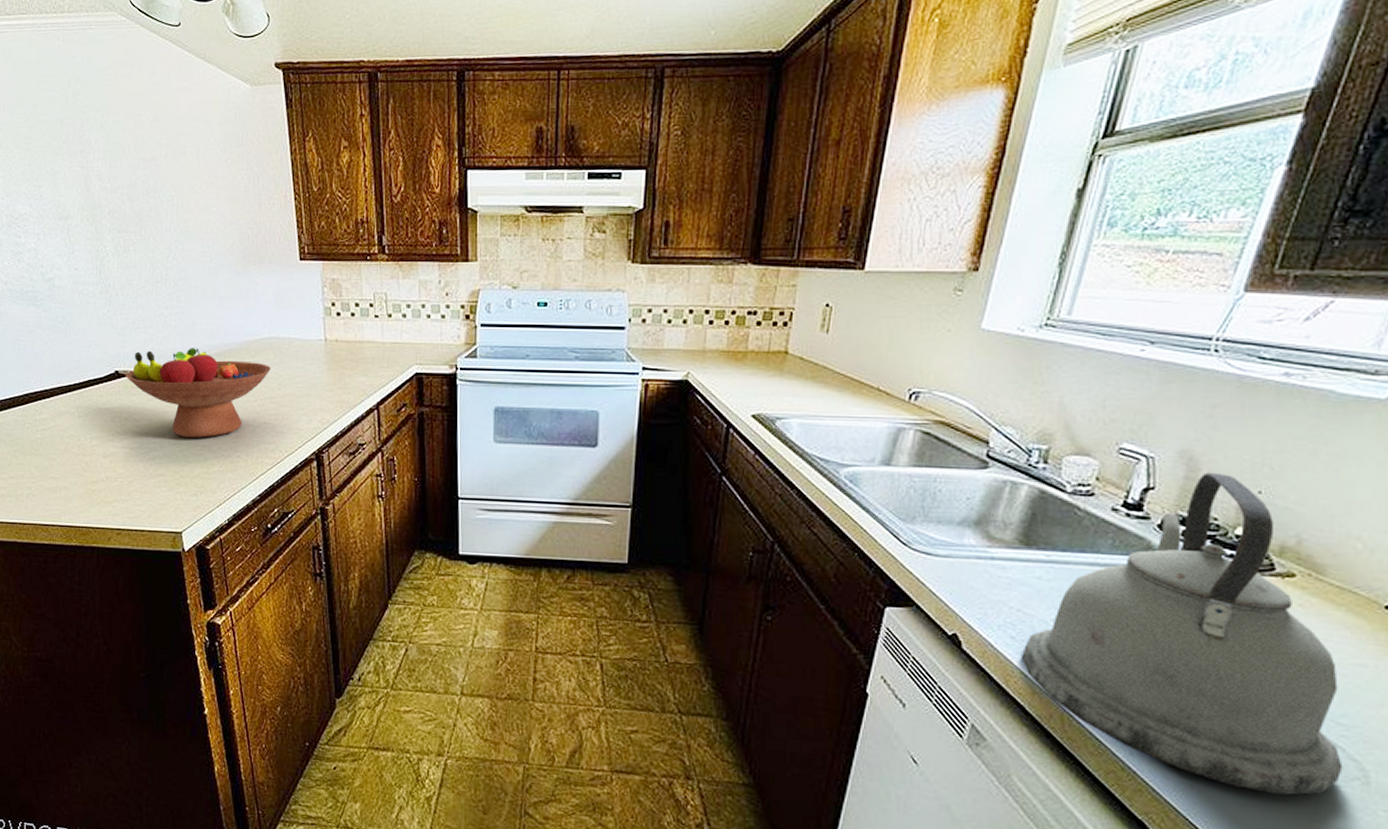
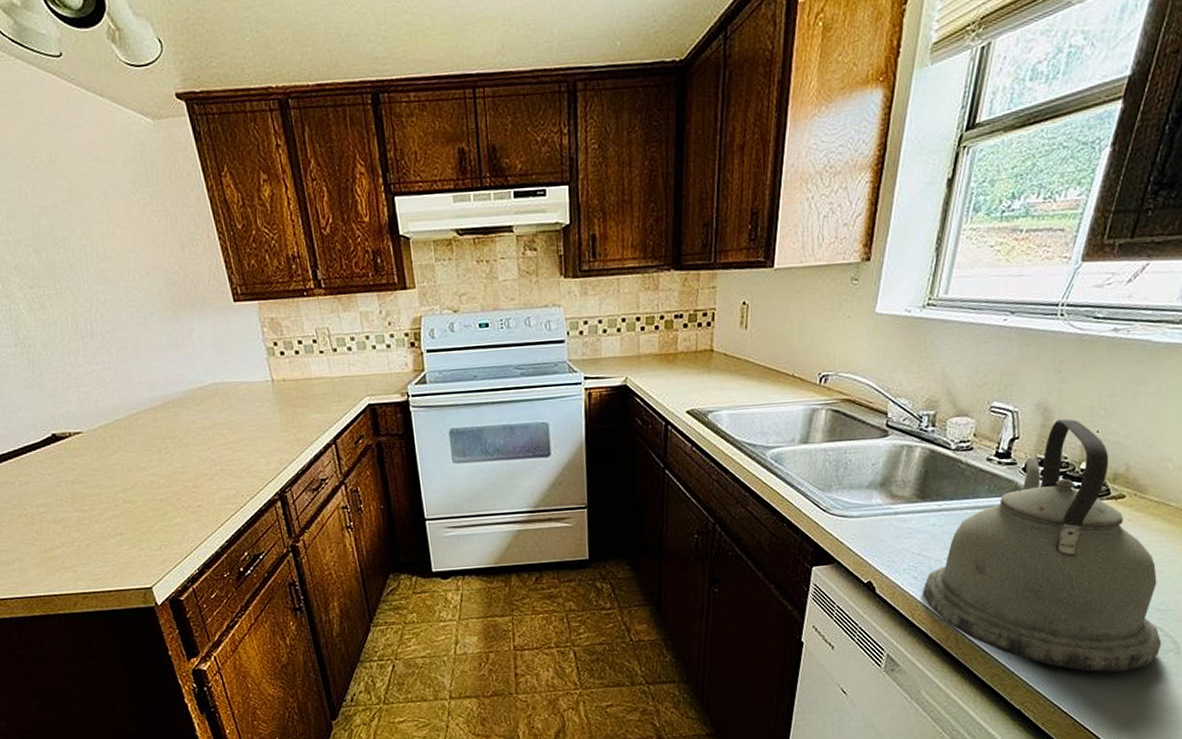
fruit bowl: present [125,348,271,438] -> none [64,401,220,494]

